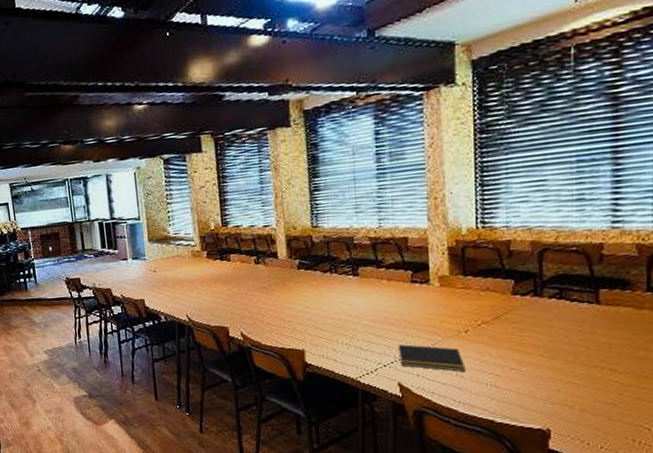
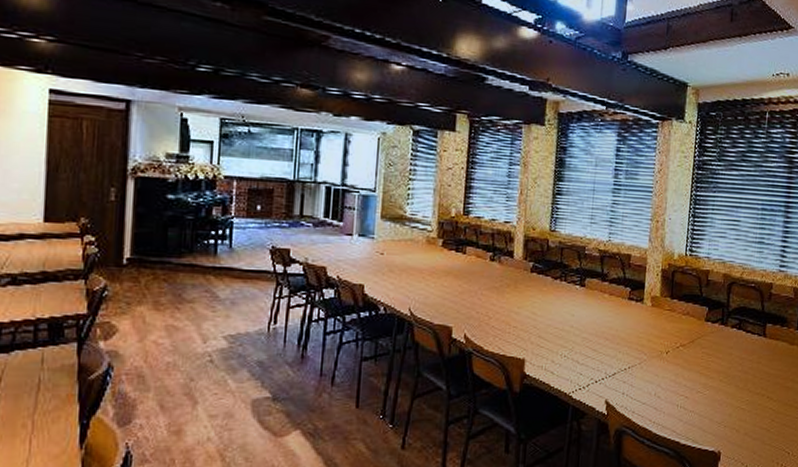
notepad: present [398,344,466,372] -> none [609,361,663,392]

